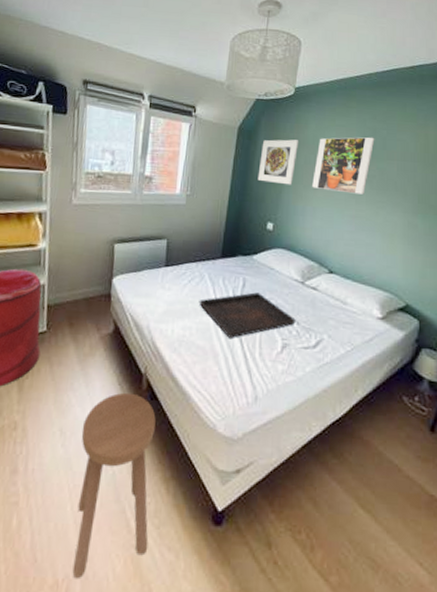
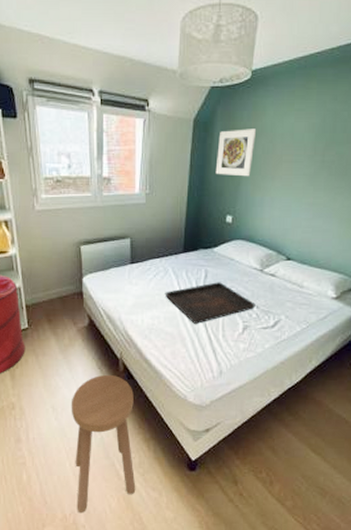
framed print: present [312,137,375,195] -> none [270,120,335,181]

